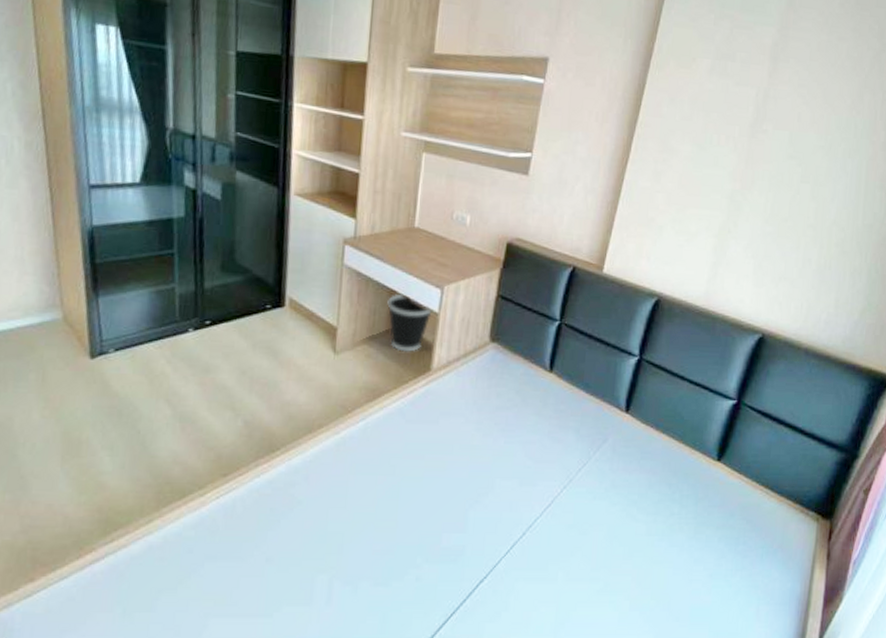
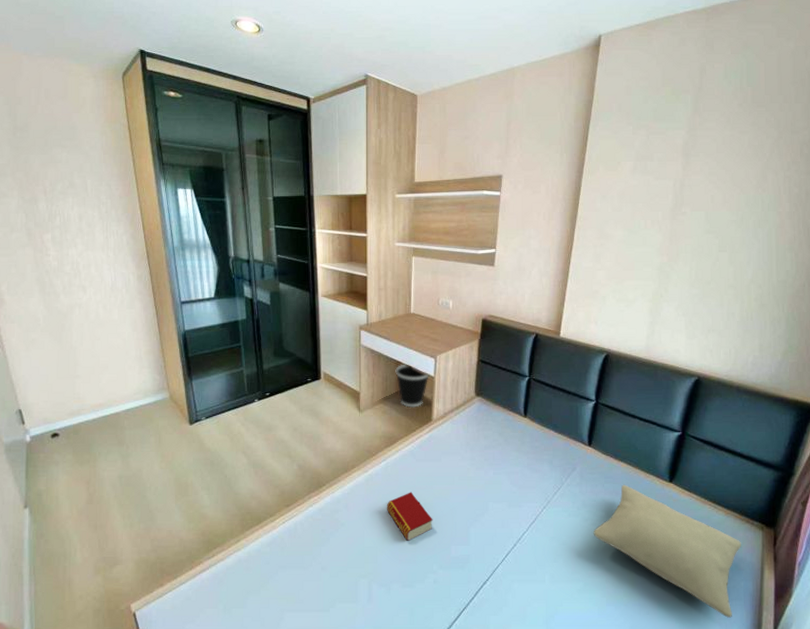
book: none [361,462,422,526] -> present [387,492,433,541]
pillow: none [621,461,793,626] -> present [593,484,741,618]

